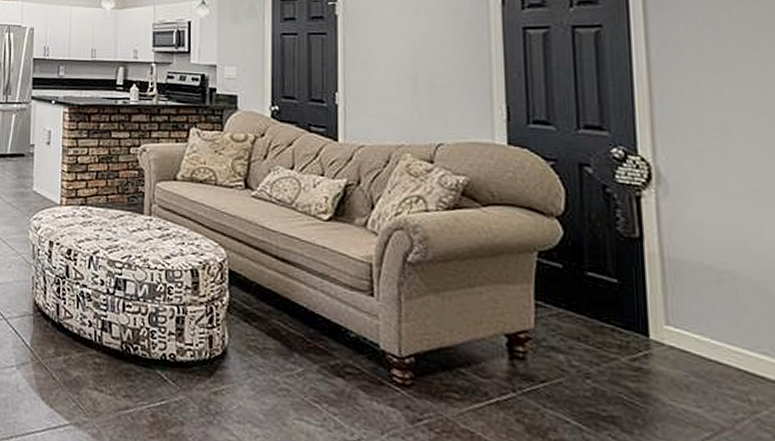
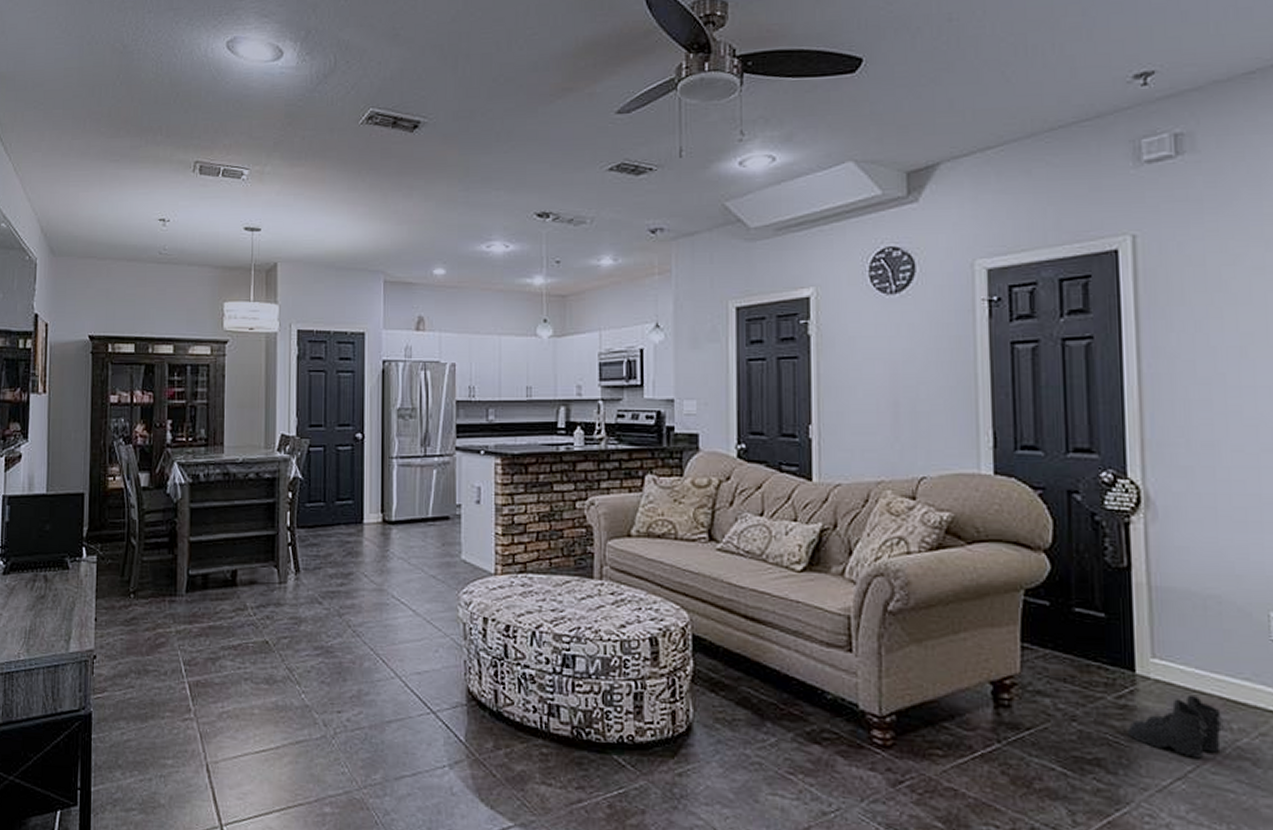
boots: none [642,363,742,427] -> present [1127,694,1224,759]

